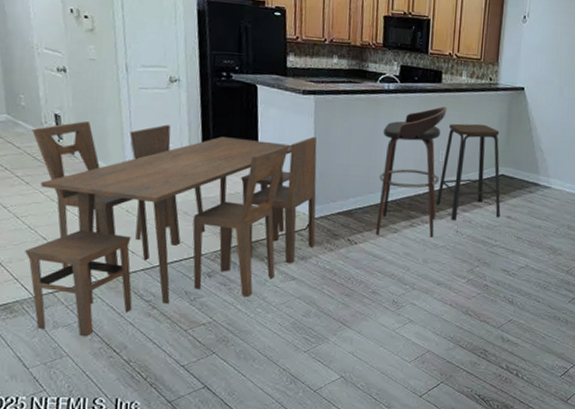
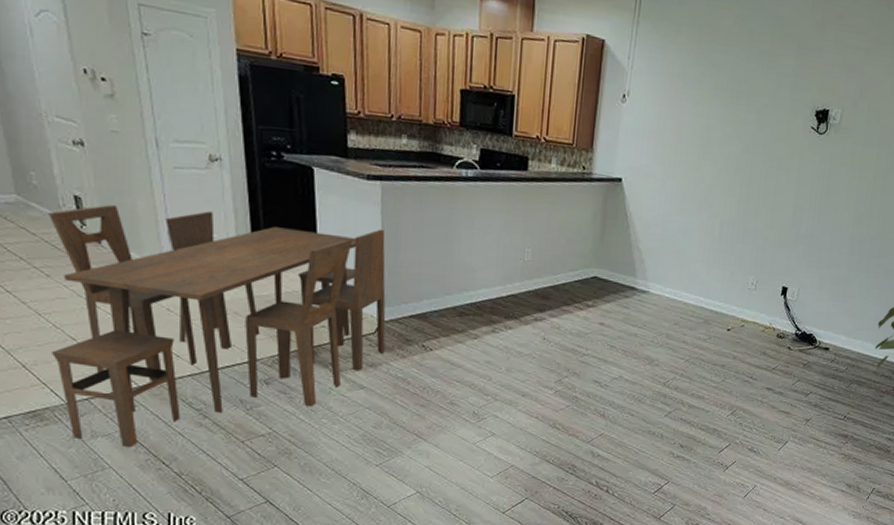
bar stool: present [375,106,447,238] -> none [453,198,534,345]
bar stool: present [436,123,501,221] -> none [521,218,593,327]

